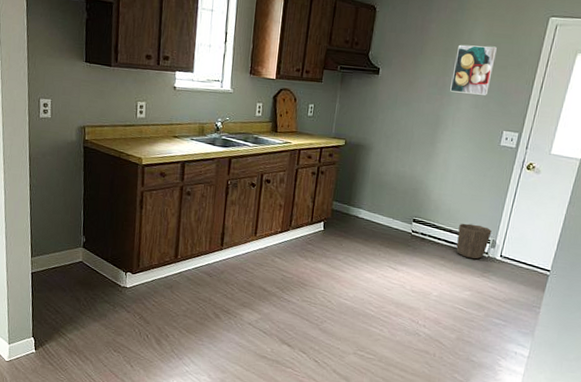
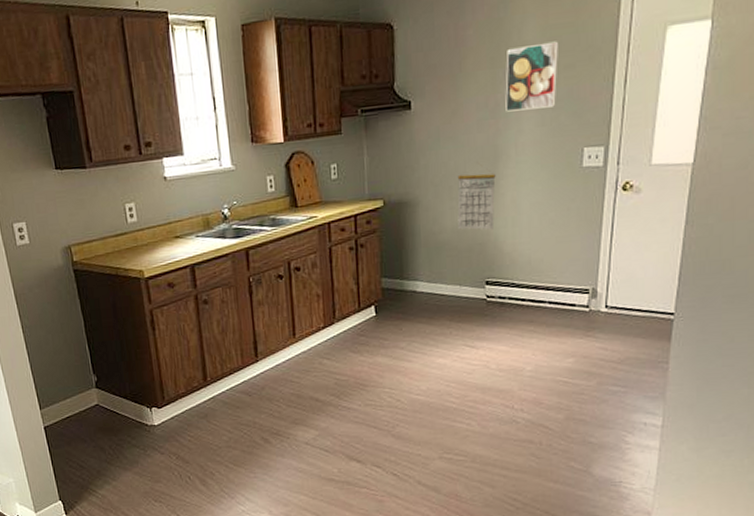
calendar: none [399,133,435,180] -> present [457,173,496,230]
waste basket: present [456,223,492,259] -> none [546,273,589,318]

